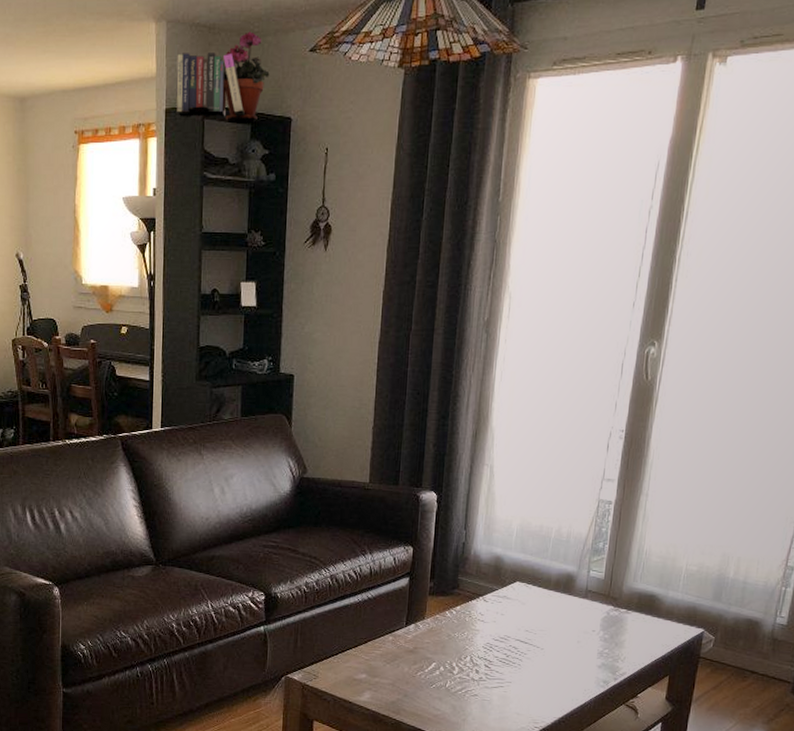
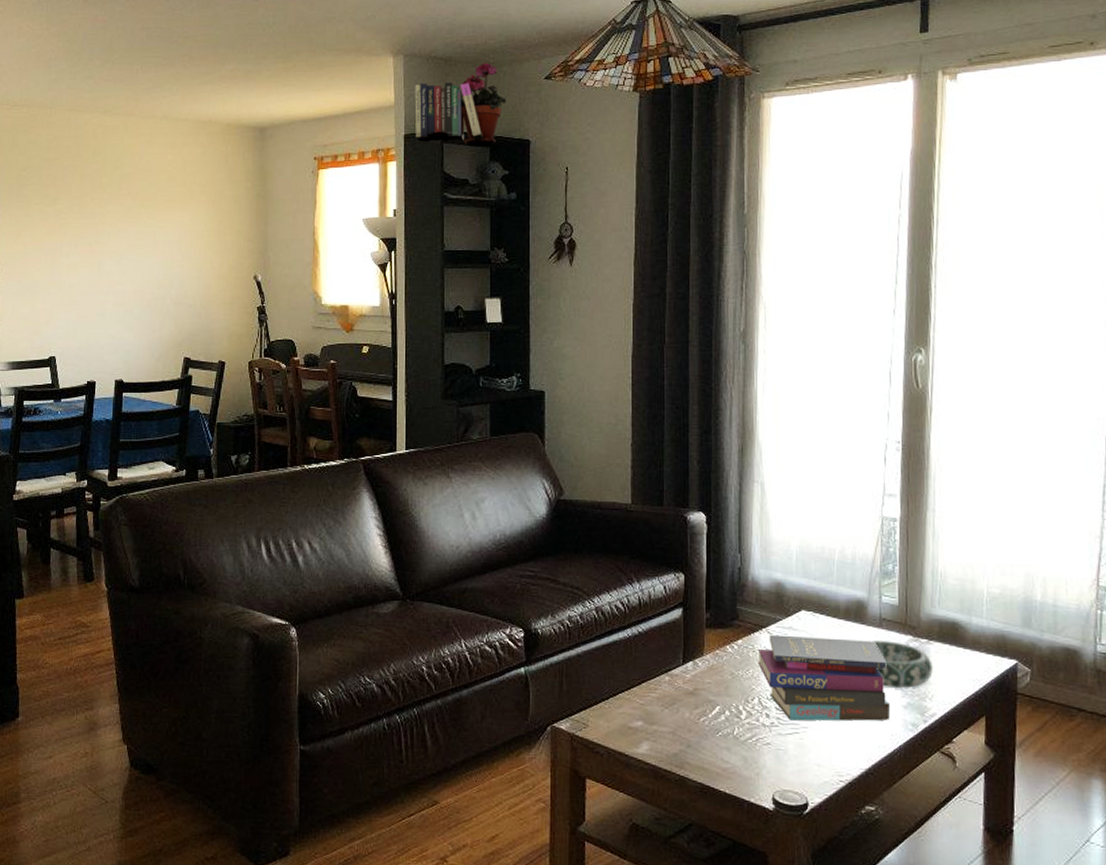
books: none [472,602,587,678] -> present [757,634,891,721]
decorative bowl: none [576,609,628,651] -> present [871,641,933,688]

